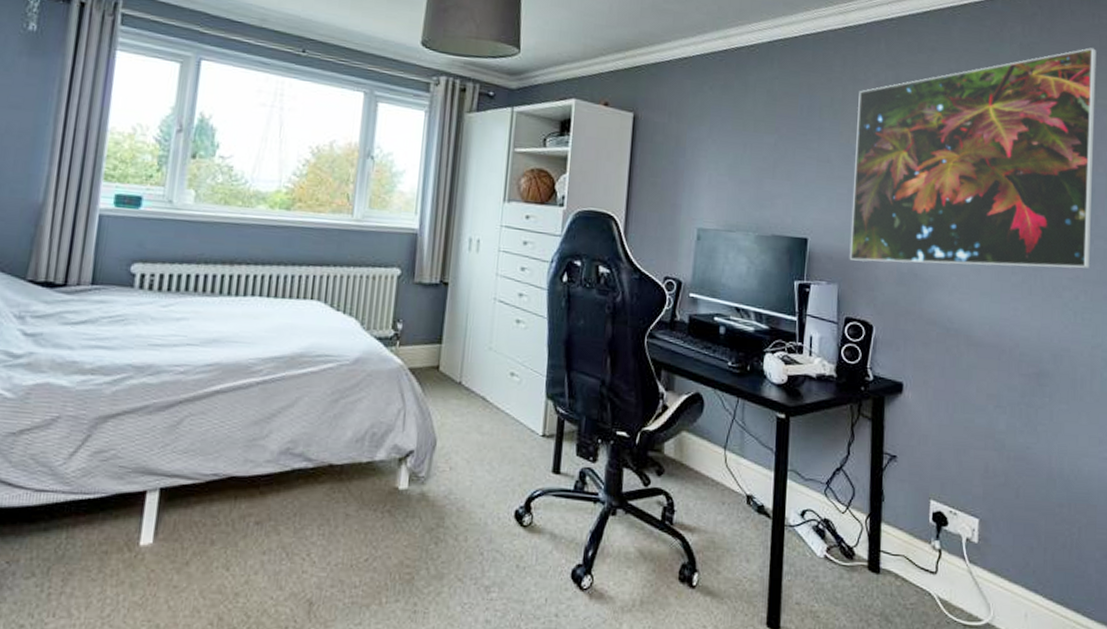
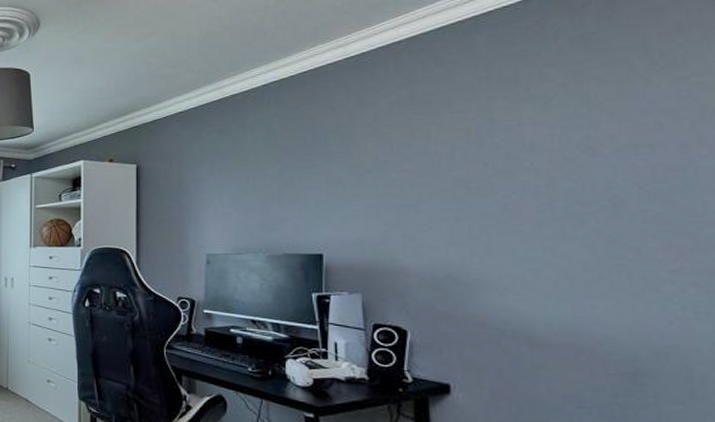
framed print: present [849,48,1097,269] -> none [368,24,699,271]

